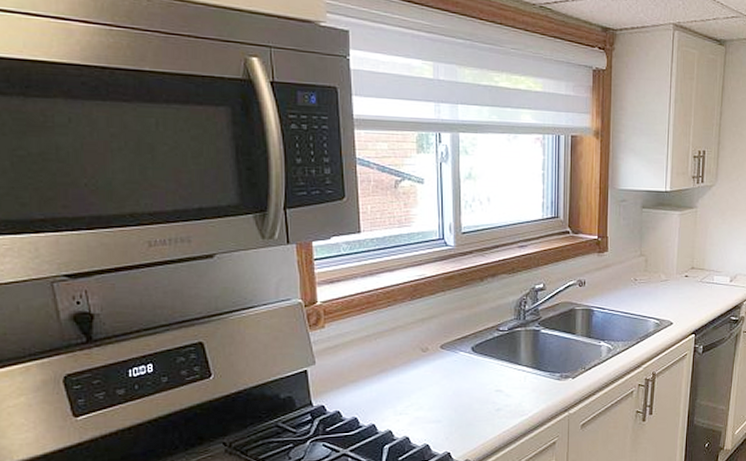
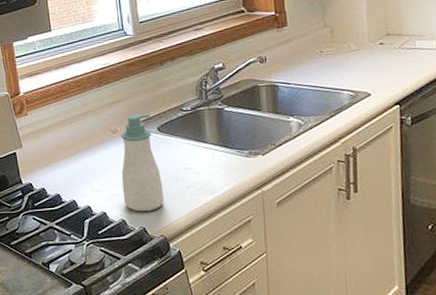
soap bottle: none [429,332,472,436] -> present [120,113,164,212]

